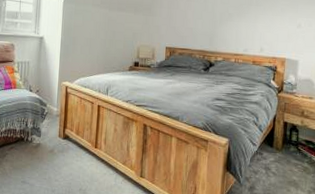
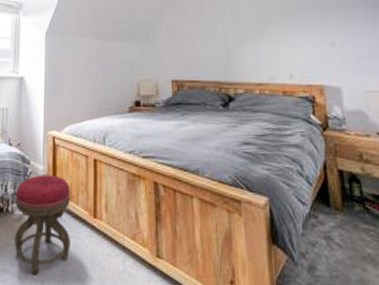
stool: none [32,115,78,186] -> present [14,175,71,275]

